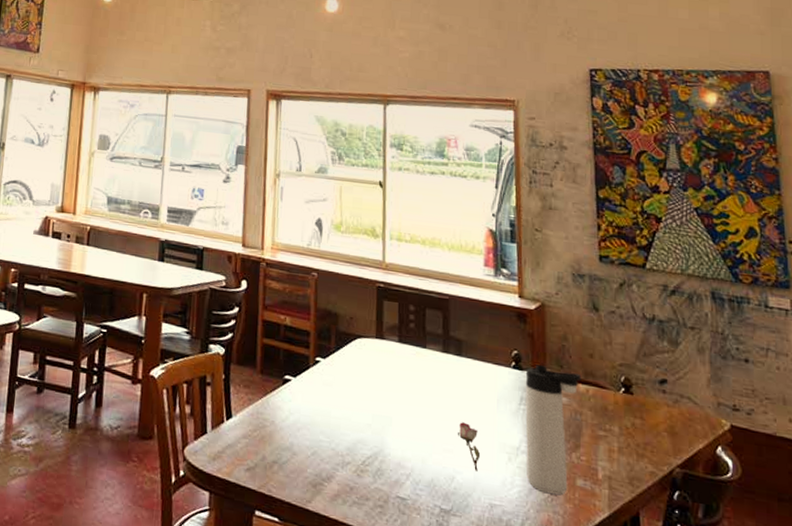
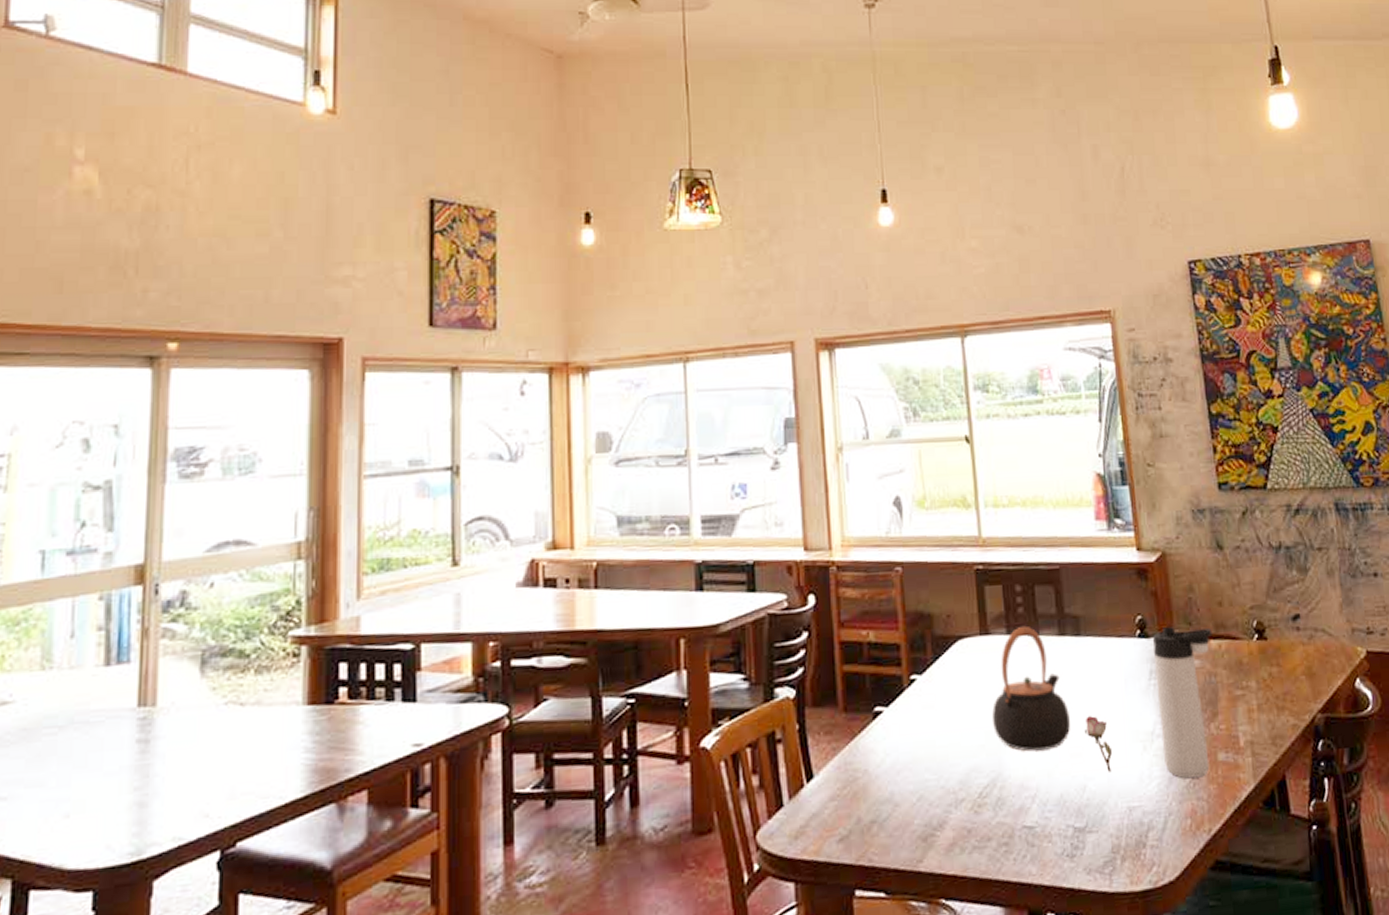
teapot: none [380,338,447,441] -> present [992,625,1071,752]

